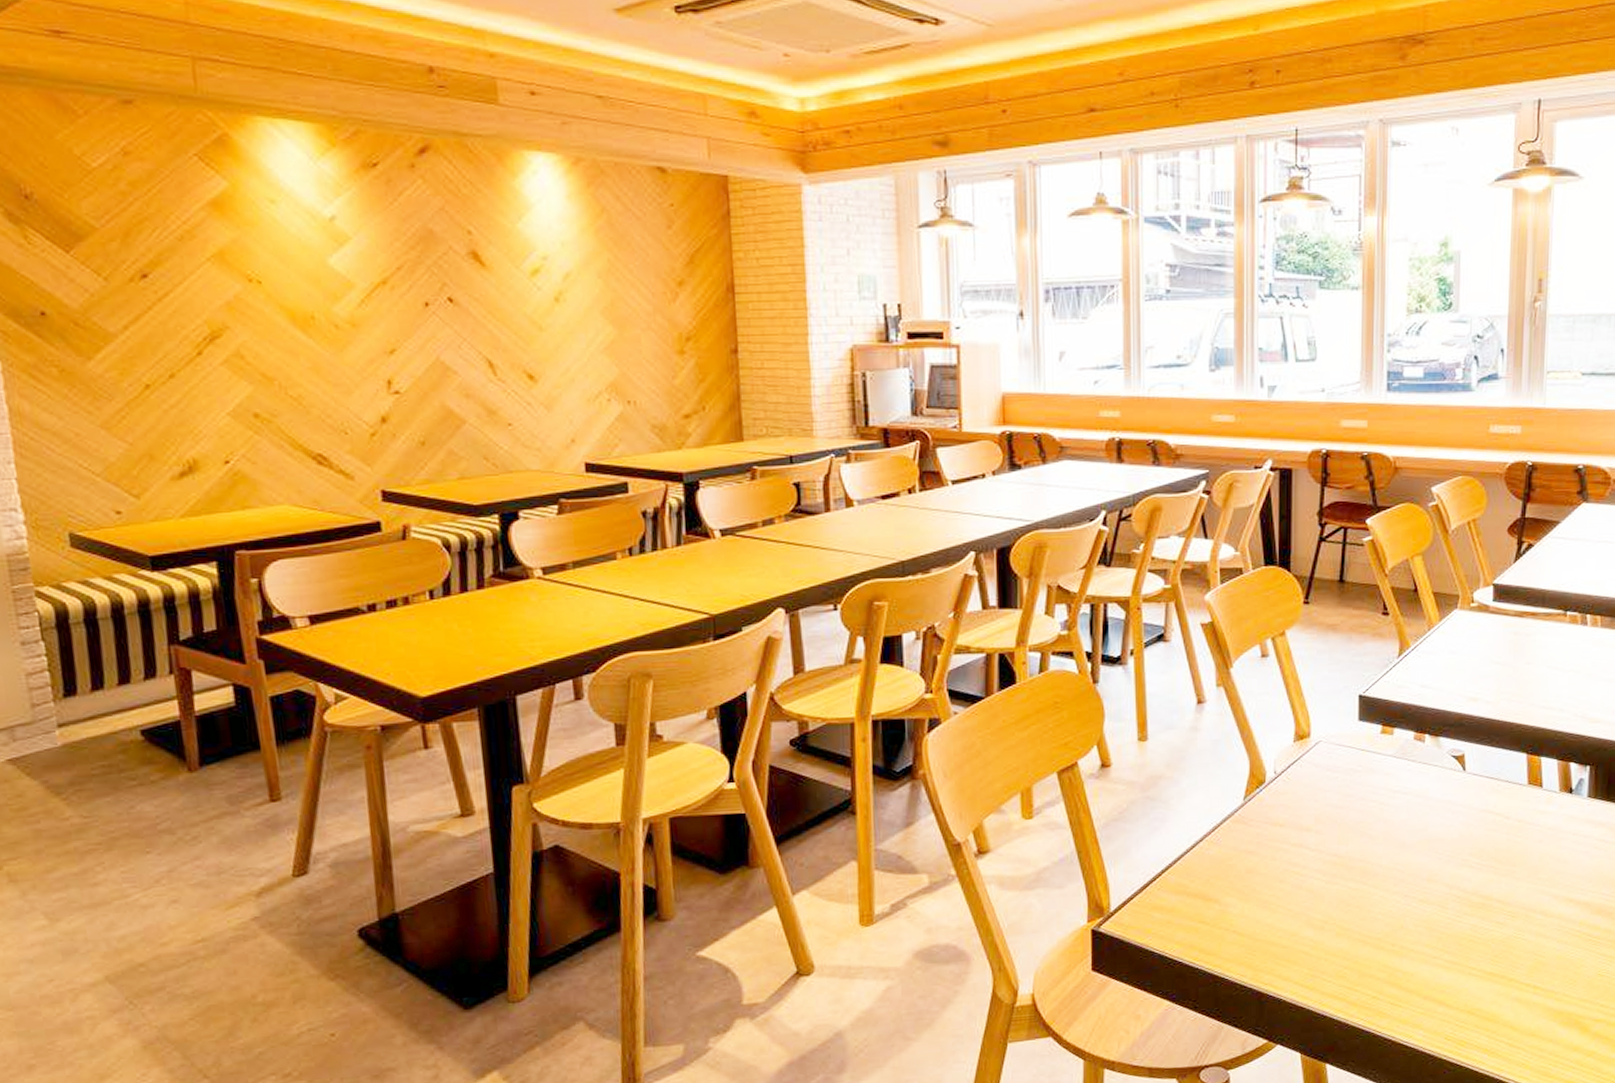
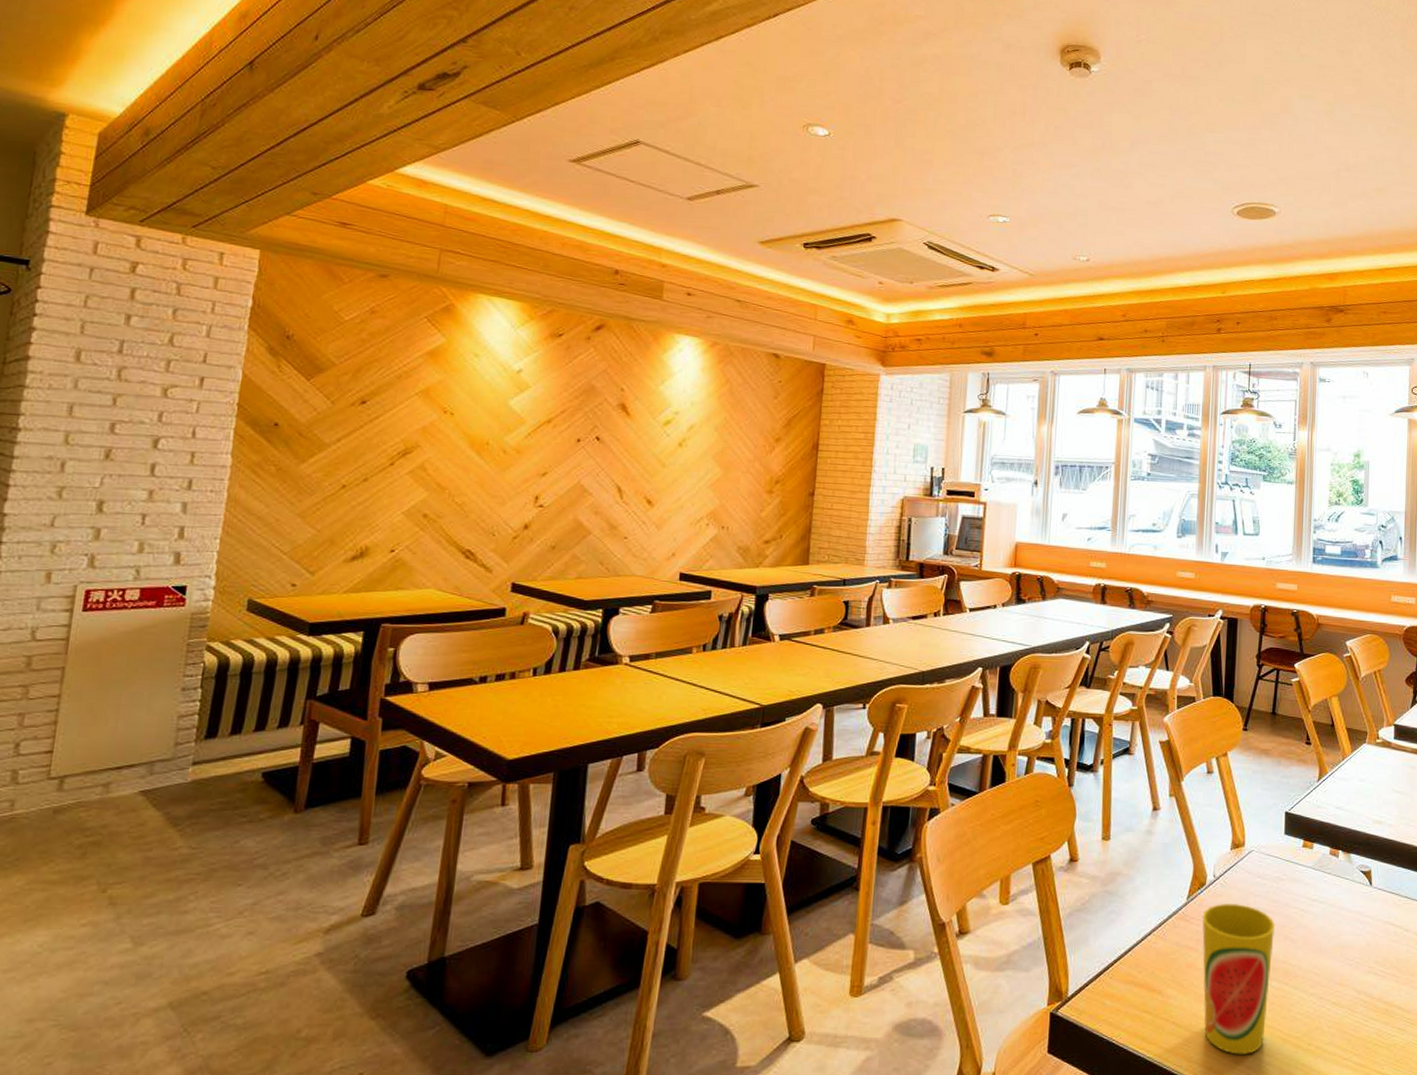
cup: none [1262,801,1349,961] -> present [1202,904,1275,1055]

